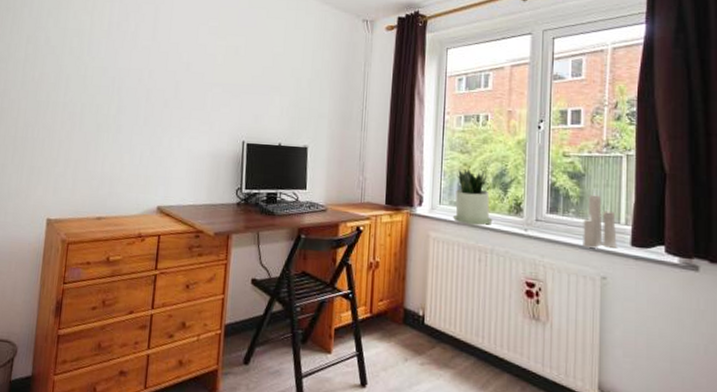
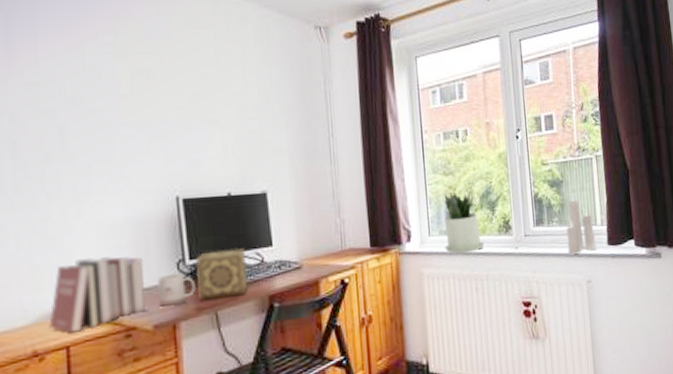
books: none [150,175,215,227] -> present [48,257,145,333]
mug: none [220,197,247,221] -> present [156,273,197,307]
decorative box: none [248,185,285,225] -> present [195,248,249,301]

